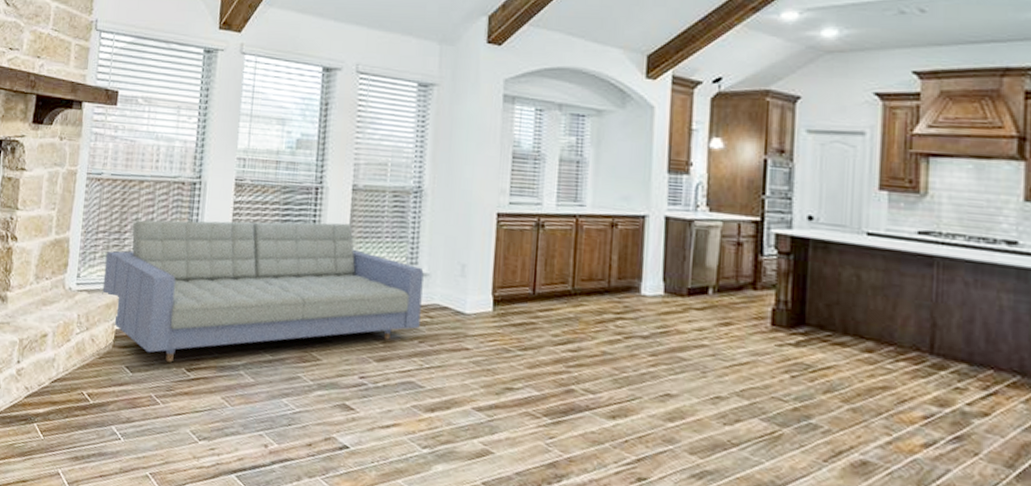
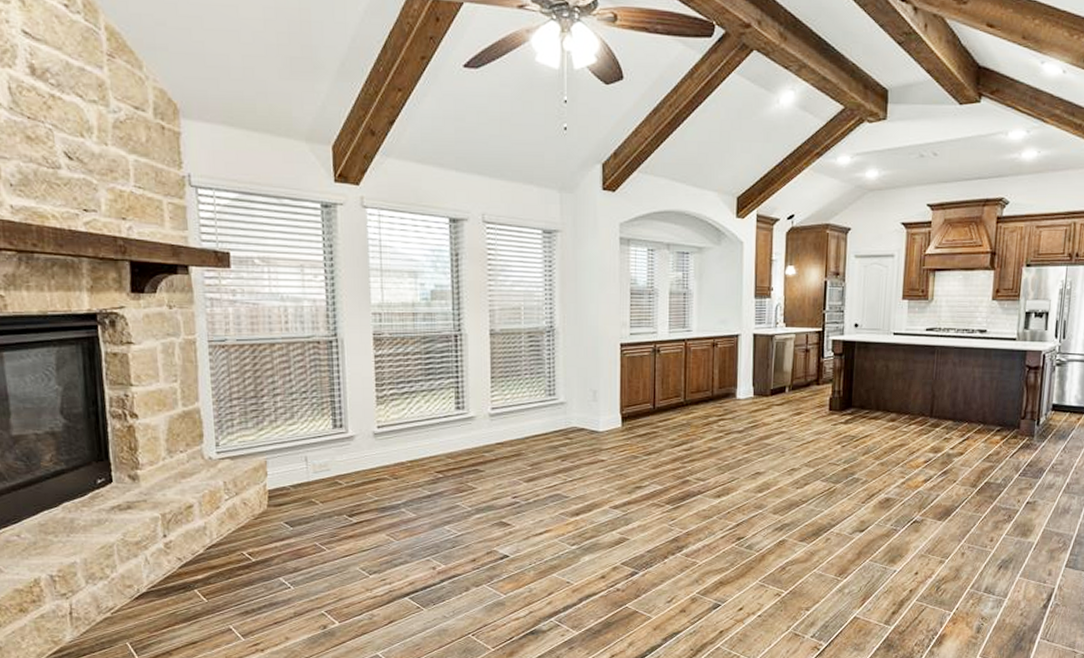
sofa: present [102,220,424,362] -> none [244,365,561,512]

